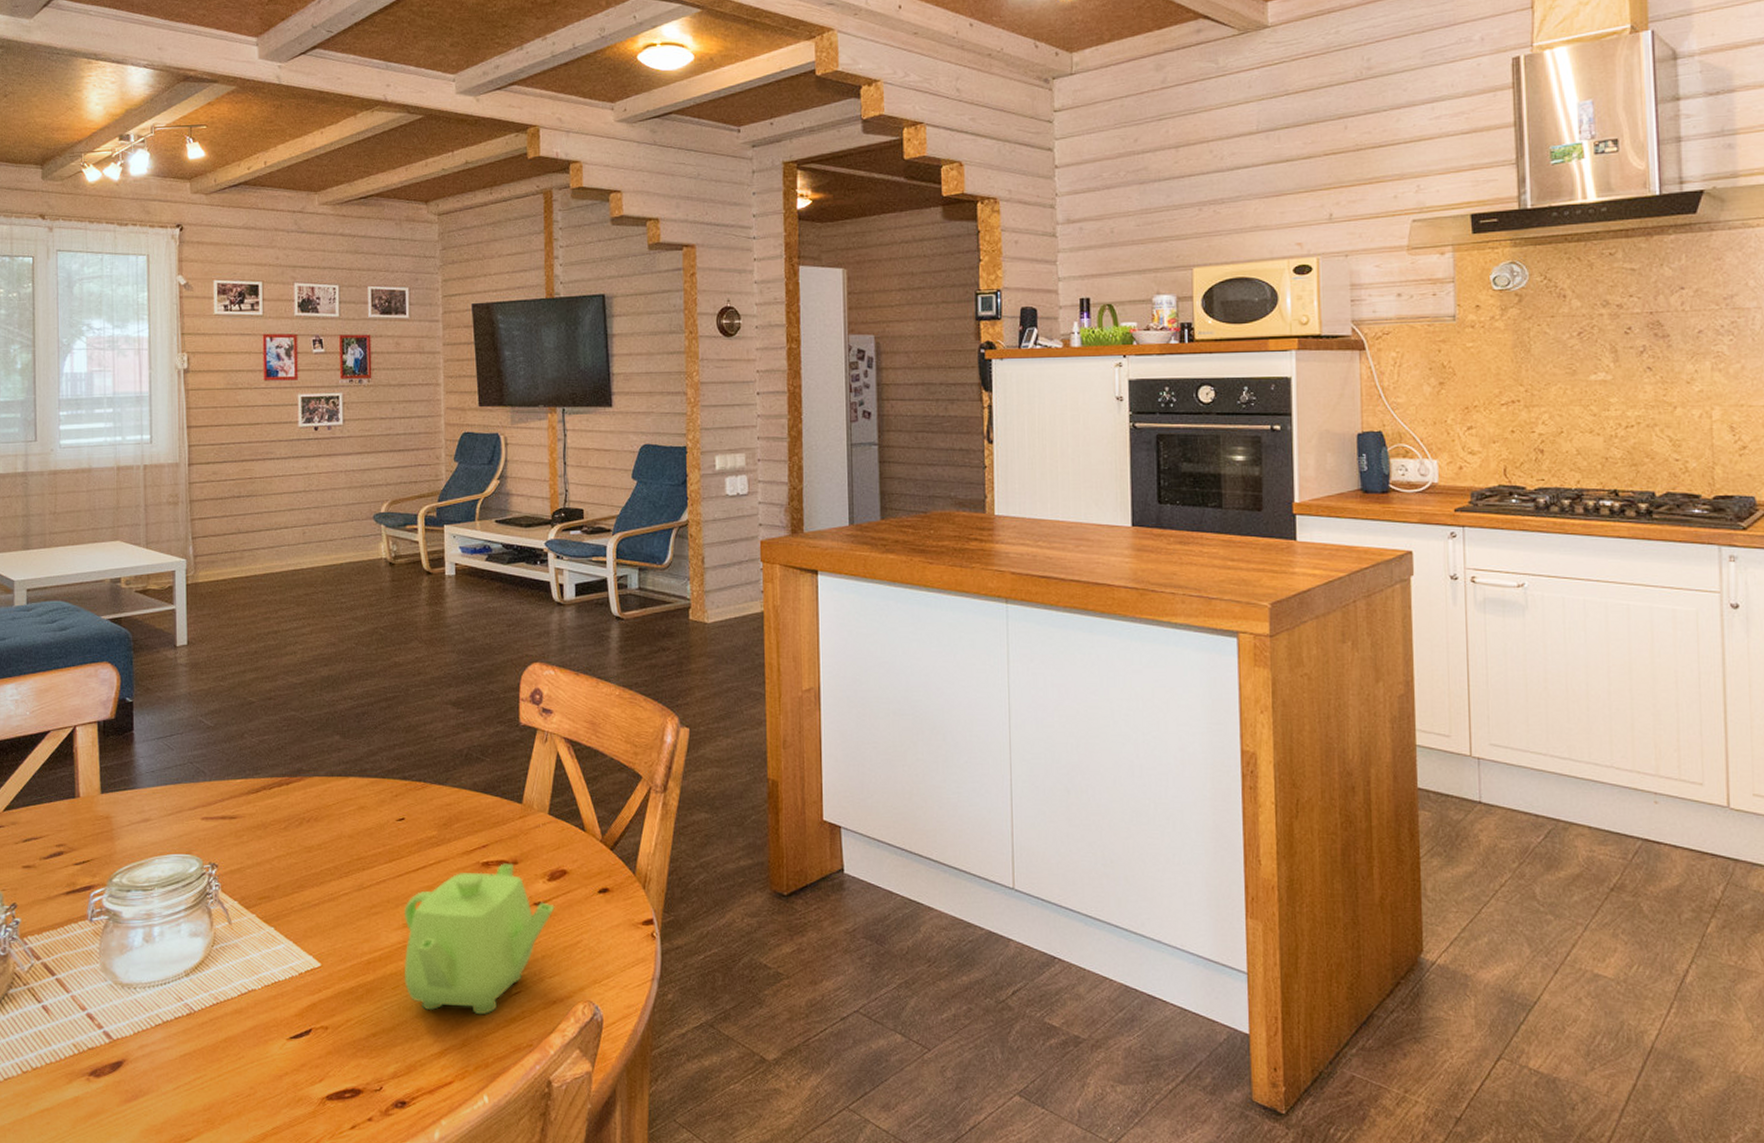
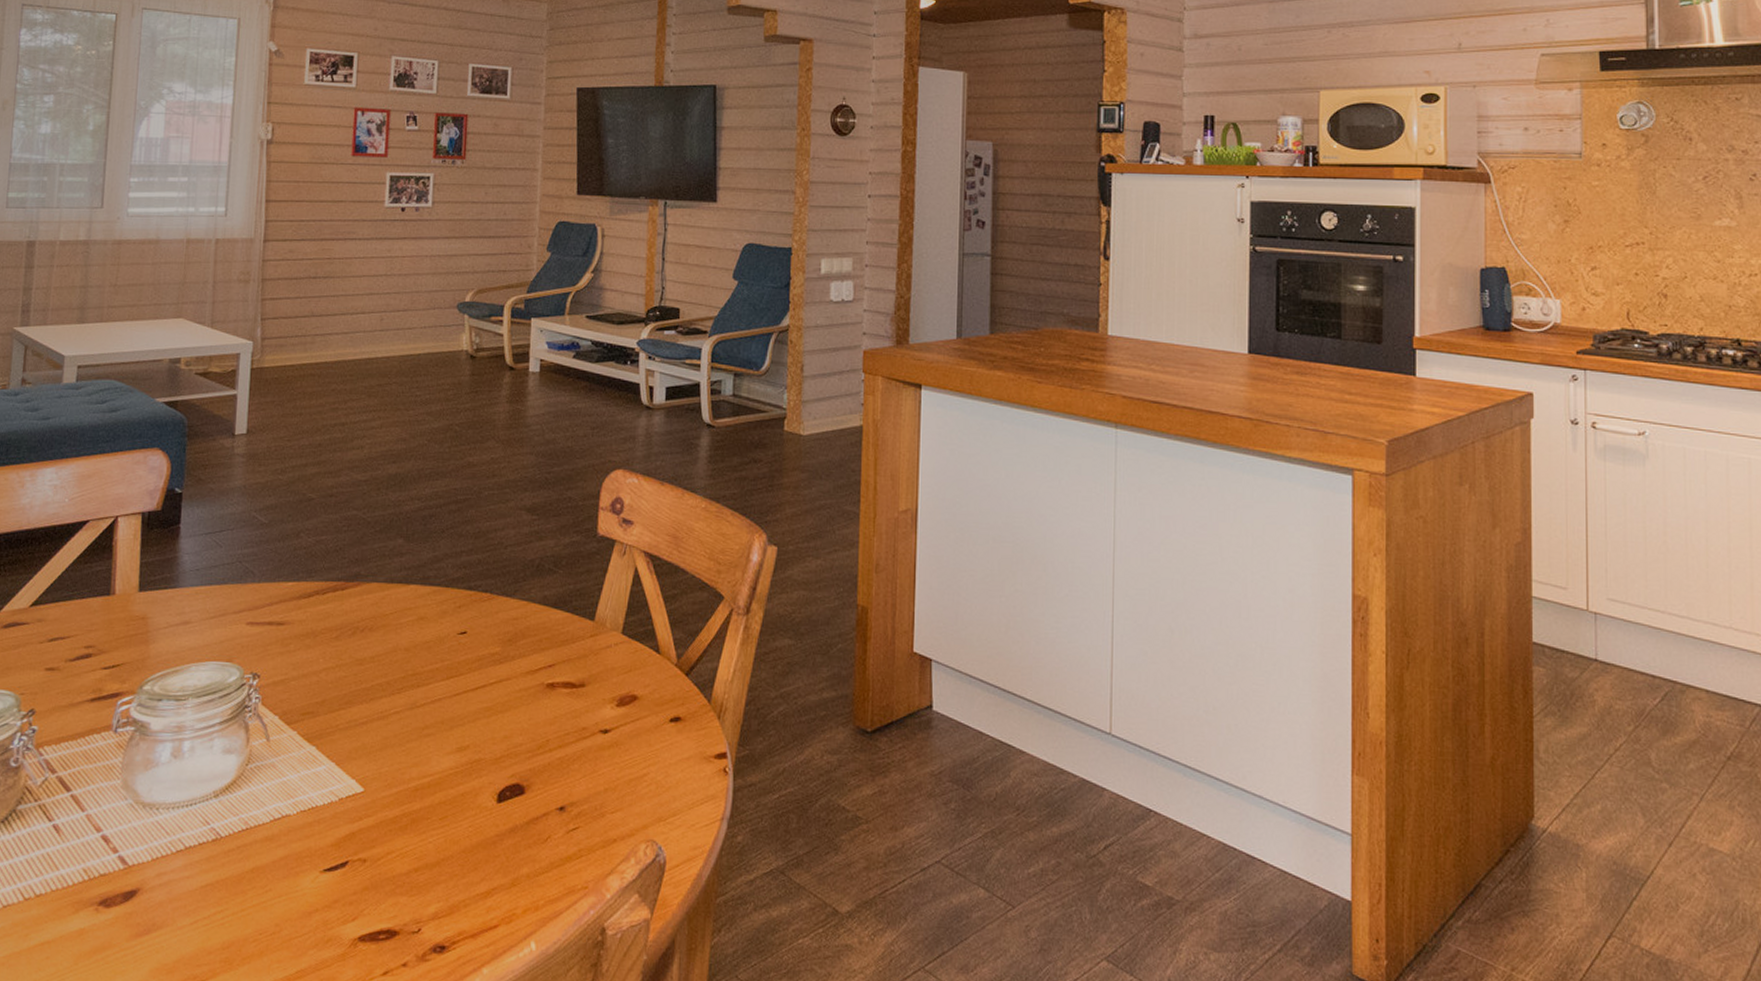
teapot: present [405,863,555,1015] -> none [454,685,622,852]

